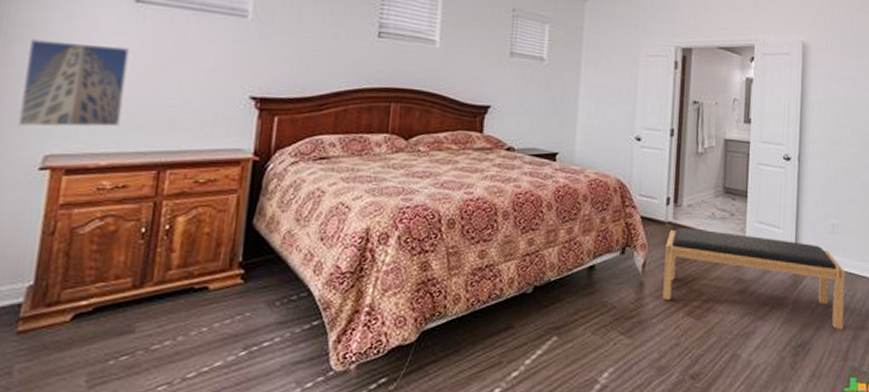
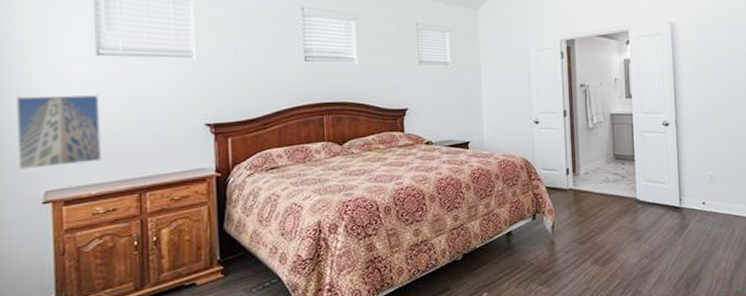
bench: present [663,227,845,330] -> none [569,192,727,262]

